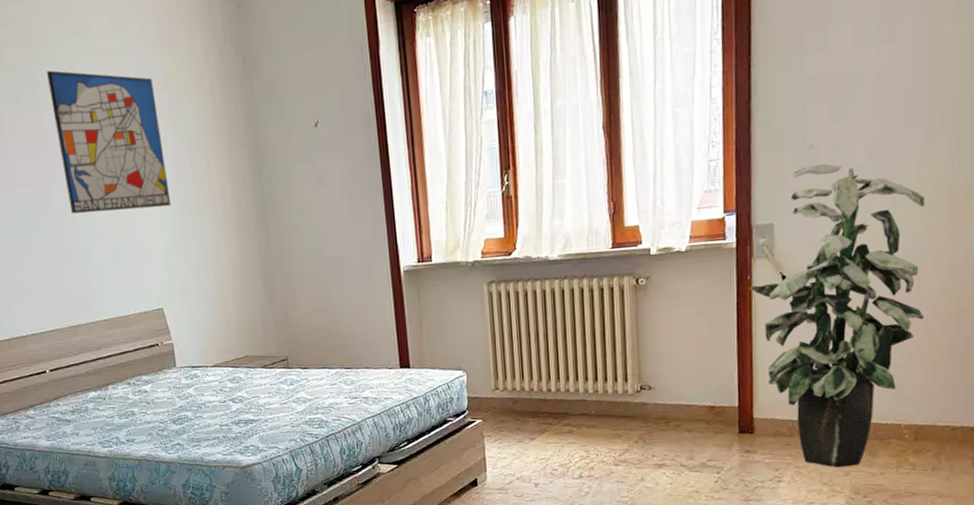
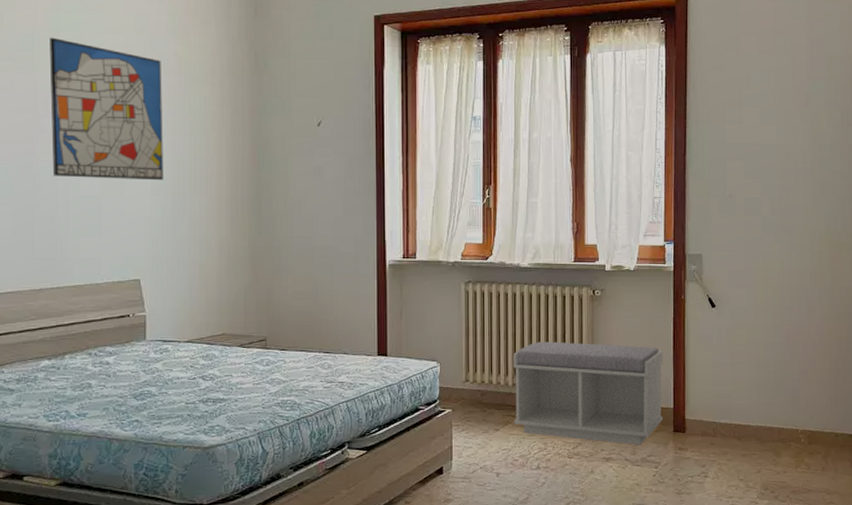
bench: none [546,338,725,450] -> present [513,341,663,446]
indoor plant: present [749,164,925,468] -> none [683,211,813,466]

